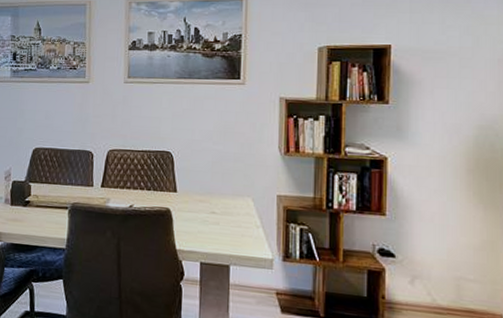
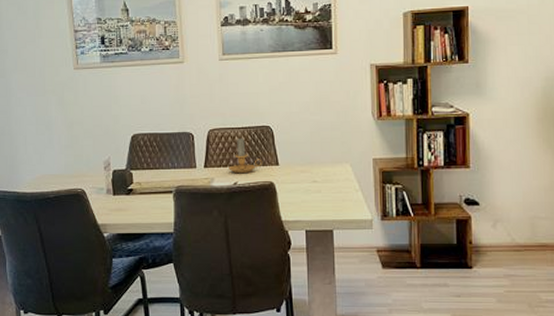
candle: none [125,160,160,198] -> present [229,137,262,174]

